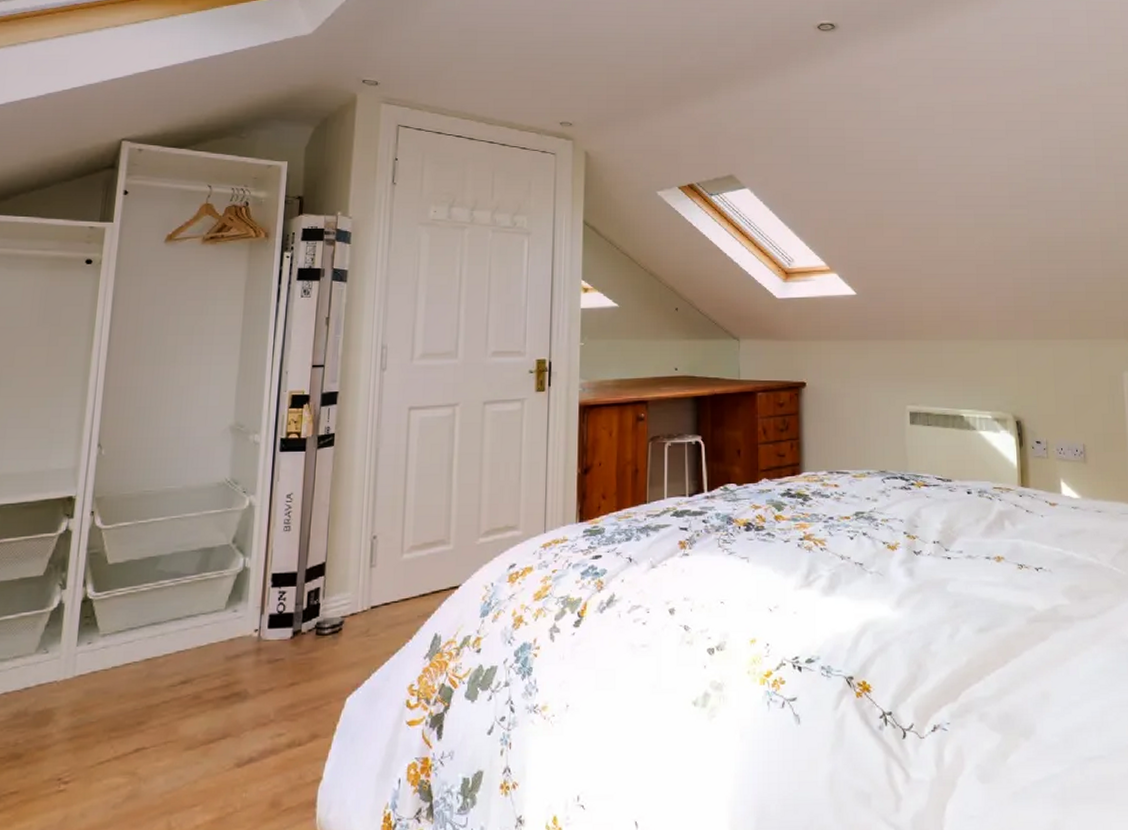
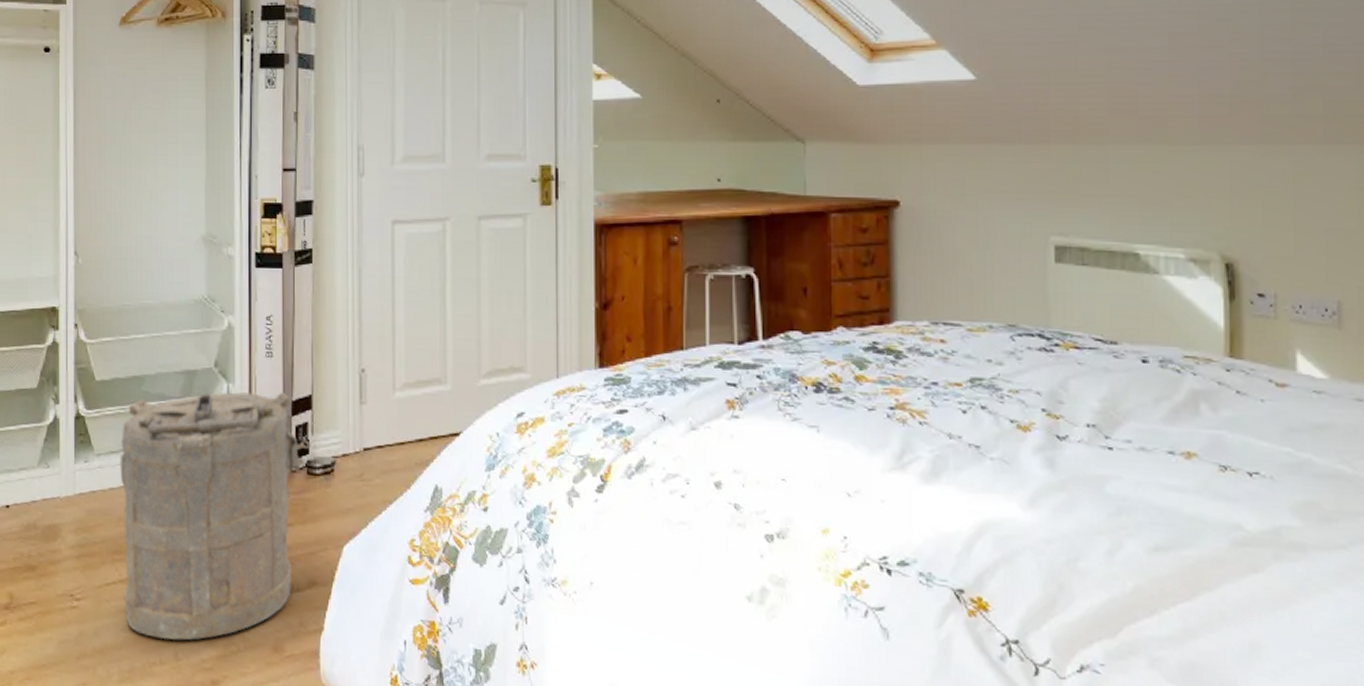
laundry hamper: none [117,561,323,812] -> present [120,391,312,641]

